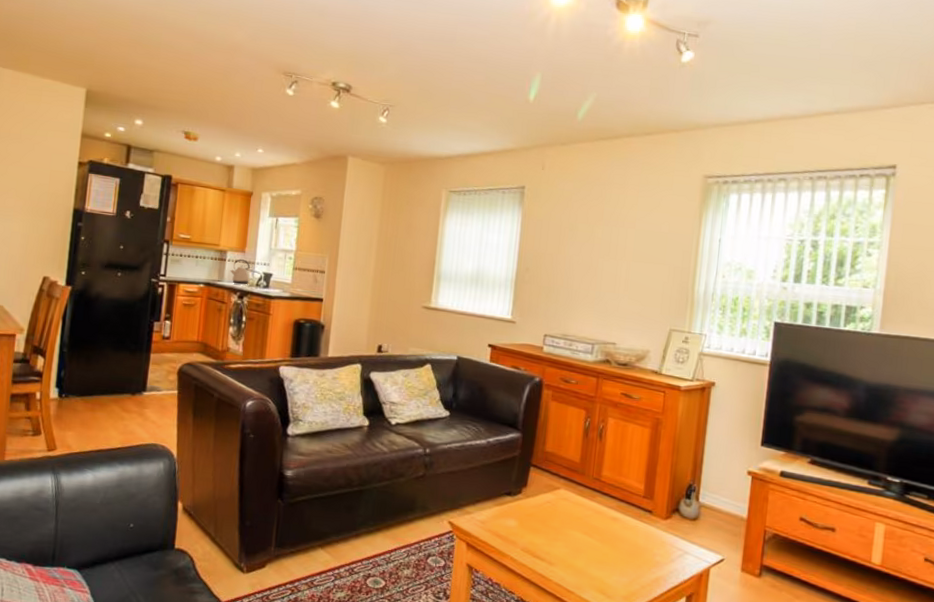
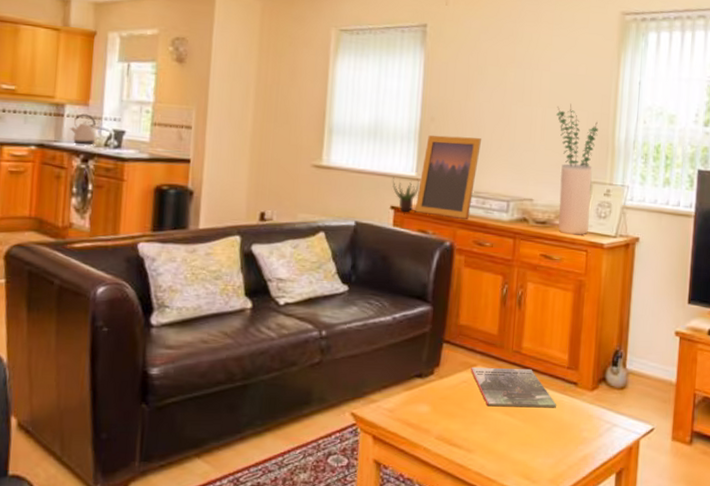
potted plant: none [490,319,514,351] -> present [392,177,419,213]
picture frame: none [509,283,570,359] -> present [414,135,481,220]
magazine: none [554,490,632,532] -> present [471,368,556,407]
vase: none [638,258,679,378] -> present [556,103,598,235]

